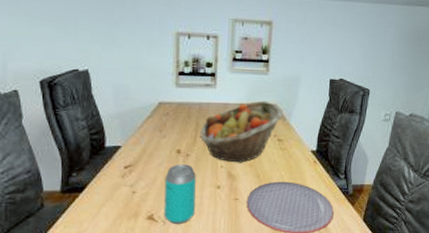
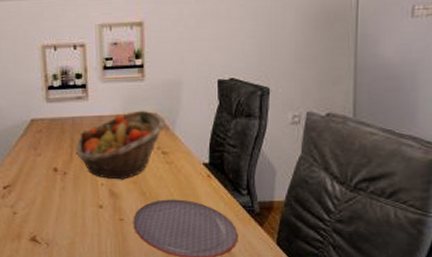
beverage can: present [164,164,196,224] -> none [44,183,78,246]

